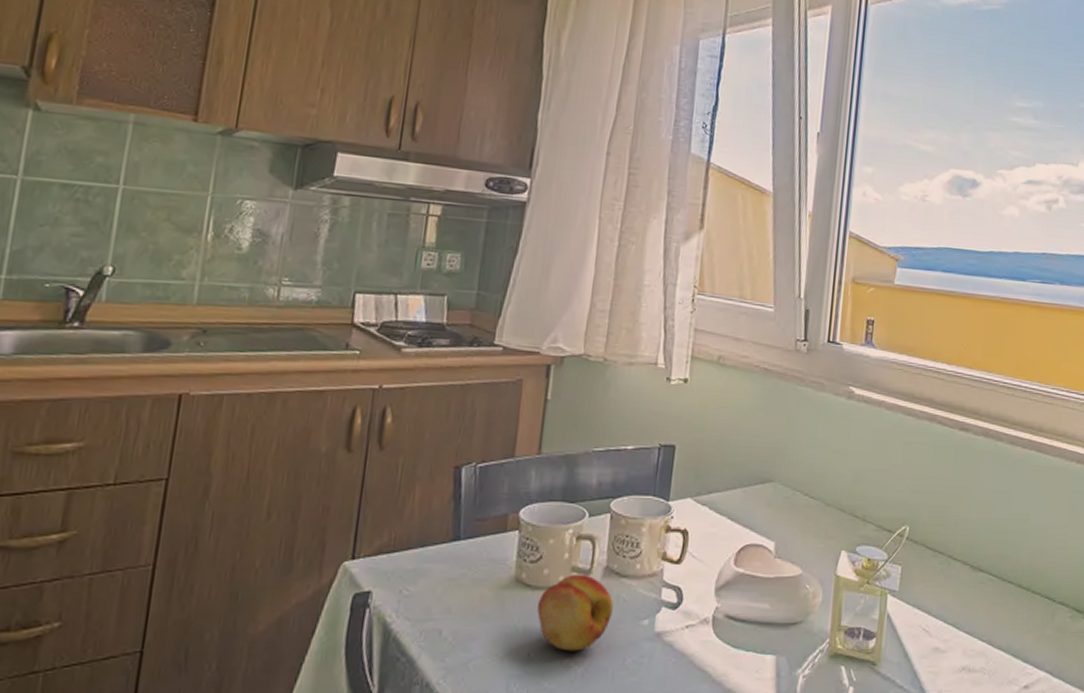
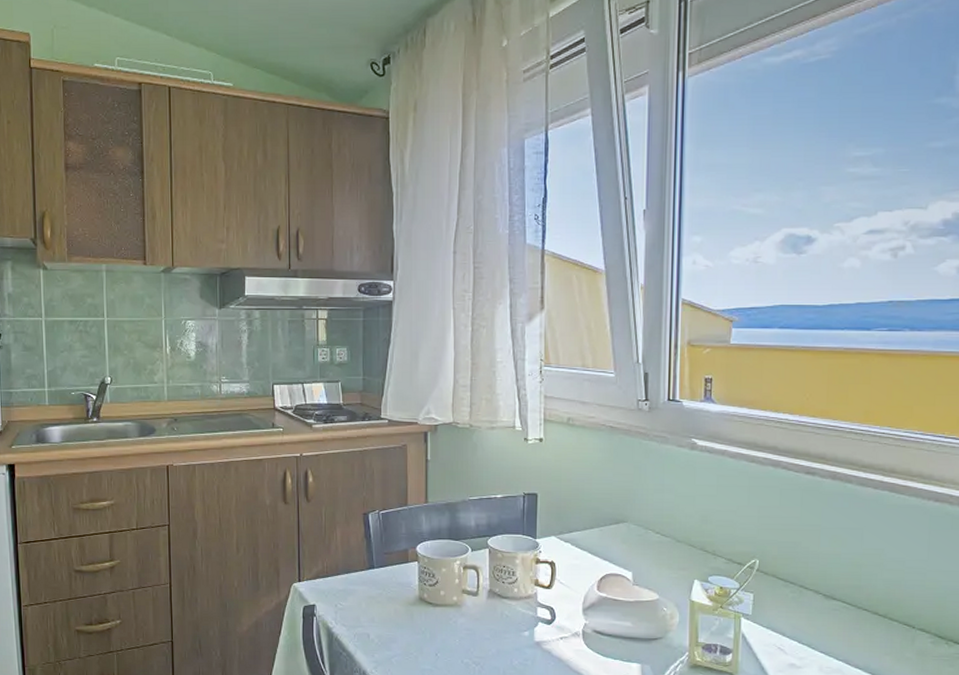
fruit: present [537,574,613,651] -> none [439,595,498,654]

